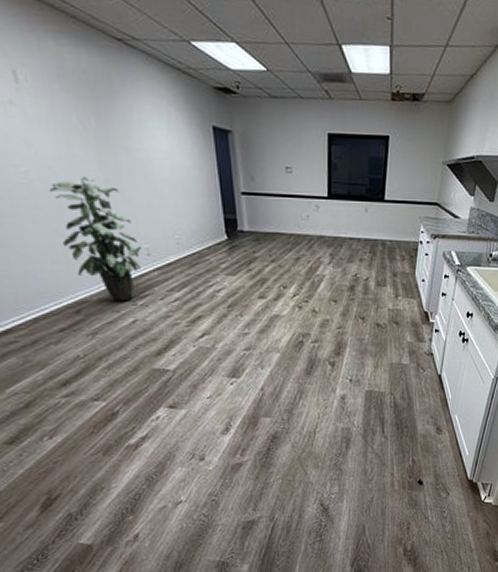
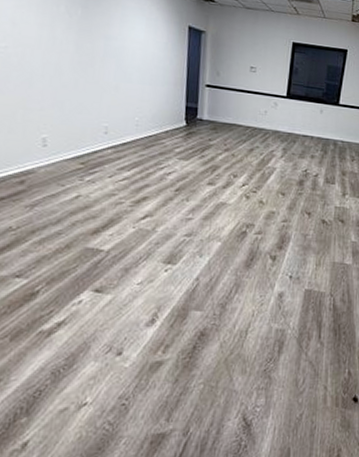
indoor plant: present [48,176,141,302] -> none [22,56,100,176]

